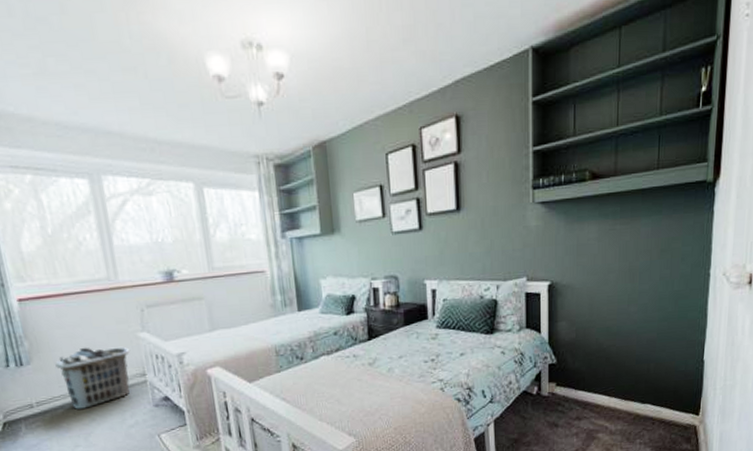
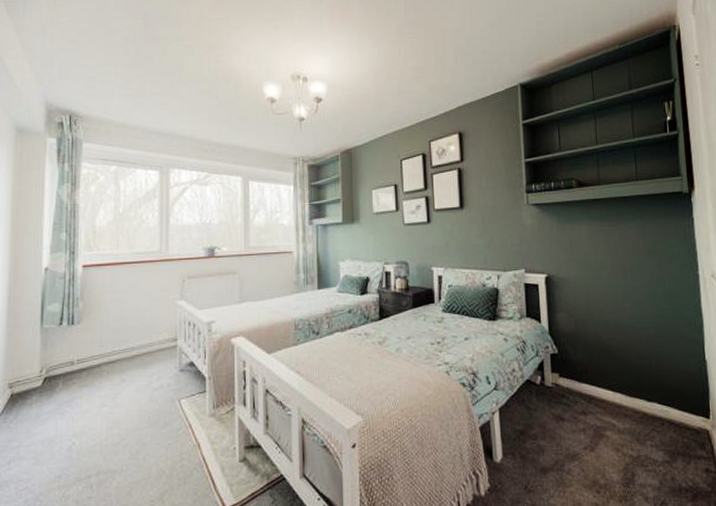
clothes hamper: present [55,347,130,409] -> none [101,311,166,369]

